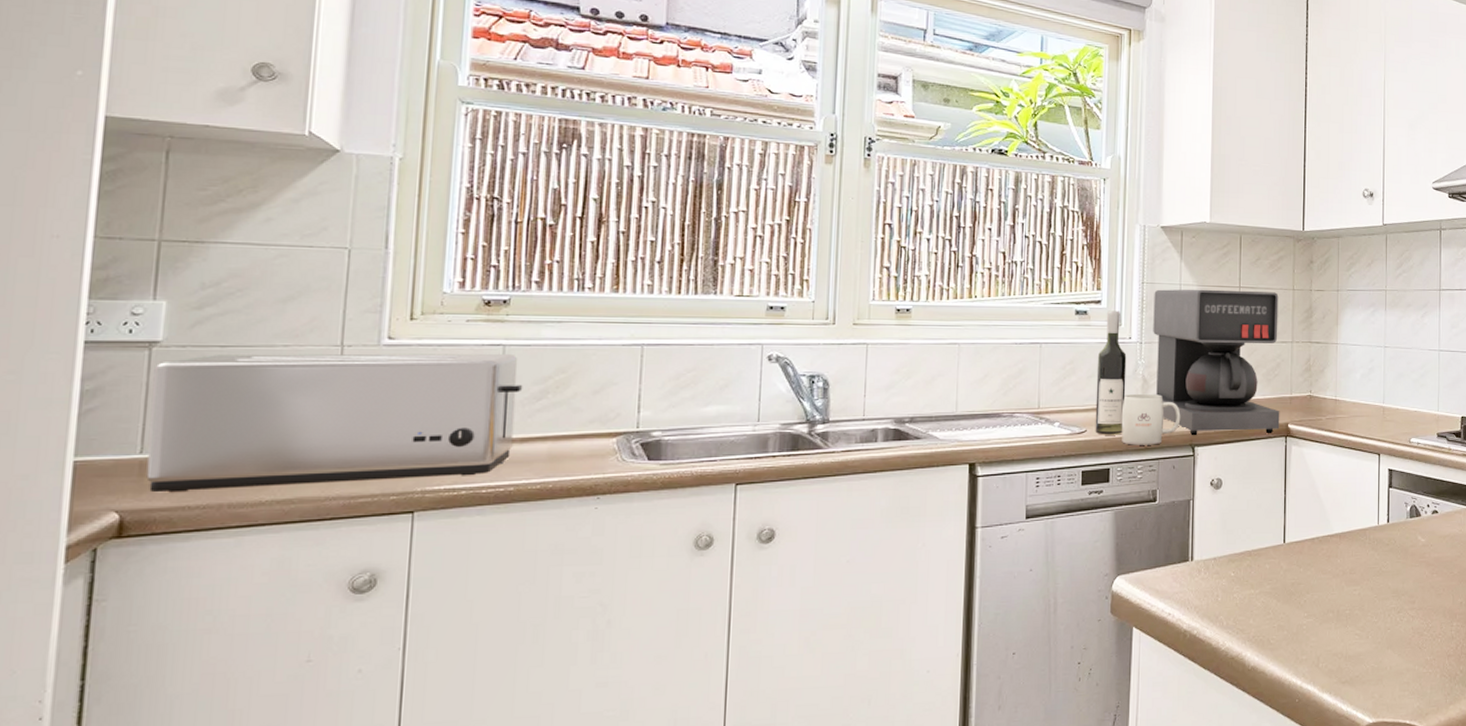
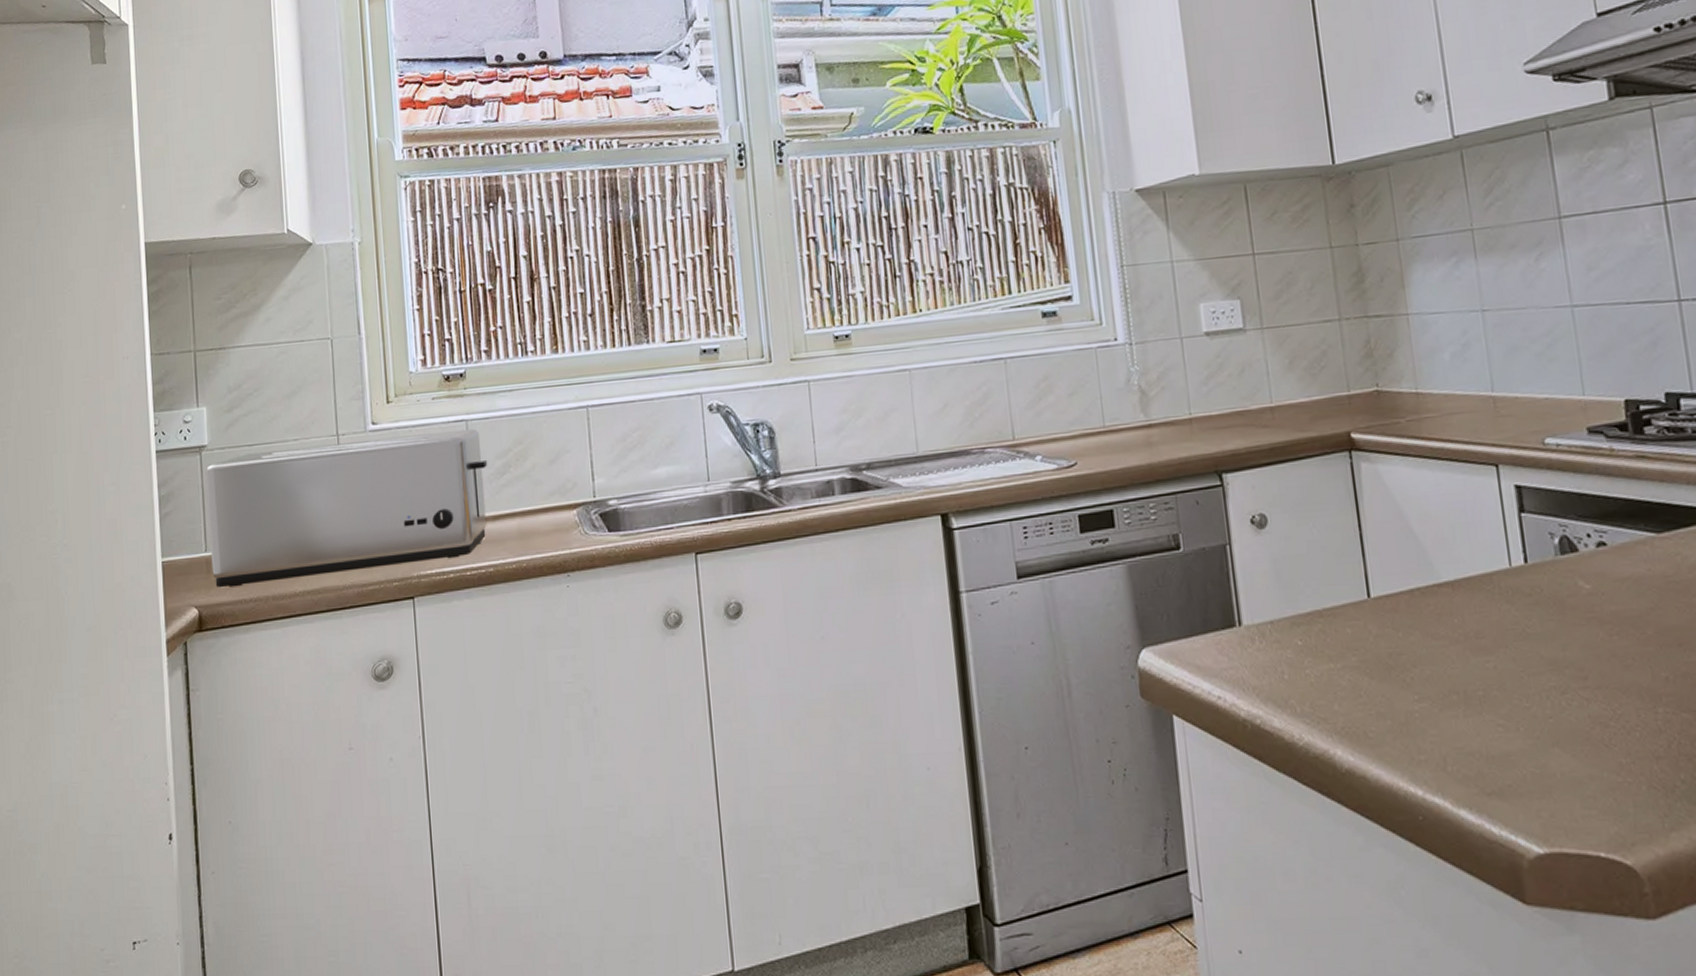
bottle: present [1095,310,1127,435] -> none [1077,306,1124,468]
mug: present [1121,393,1181,445] -> none [1117,408,1198,478]
coffee maker: present [1153,289,1280,436] -> none [1138,254,1339,460]

